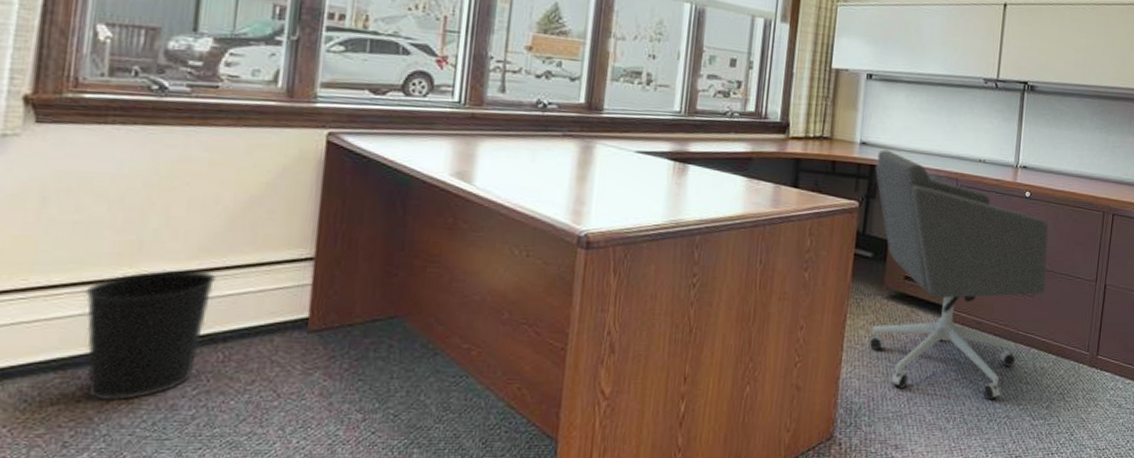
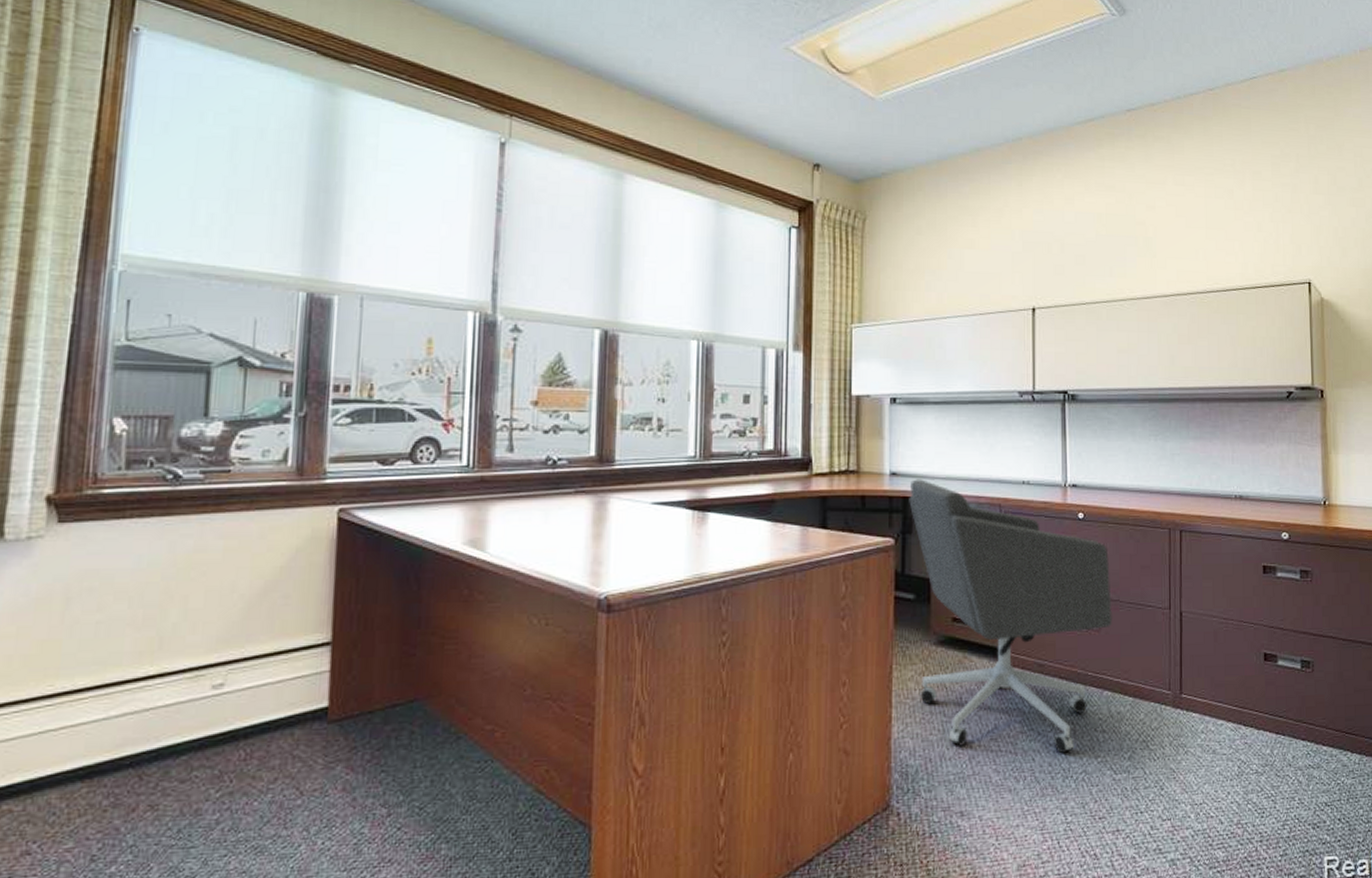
wastebasket: present [85,269,217,401] -> none [108,664,236,809]

